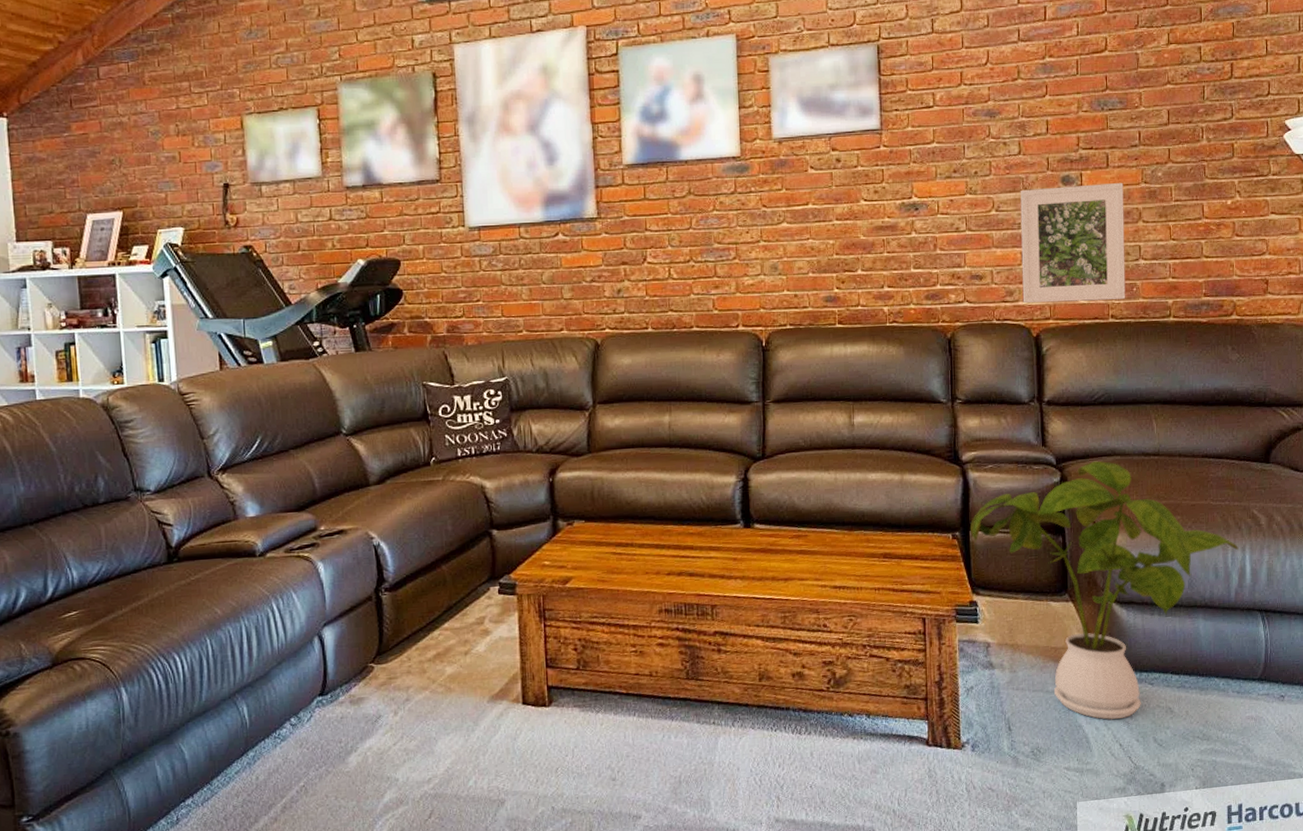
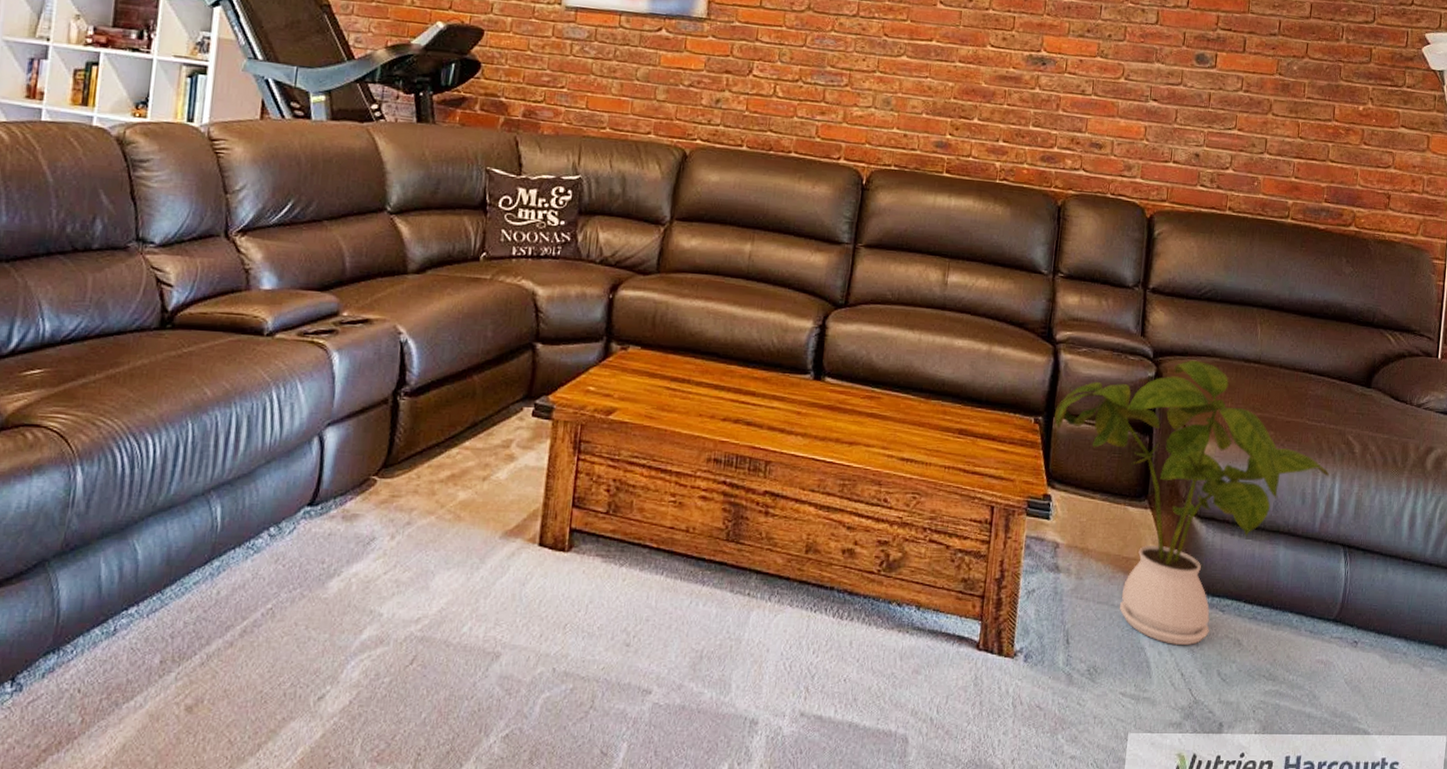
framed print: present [1020,183,1126,304] -> none [1140,61,1258,192]

